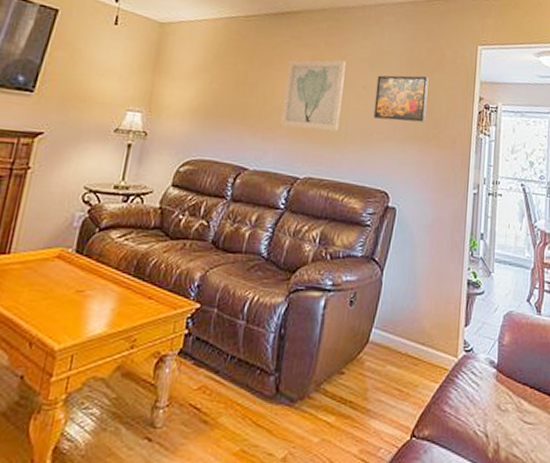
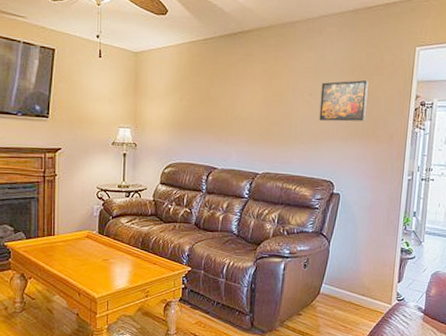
wall art: present [280,59,346,131] -> none [240,71,293,134]

